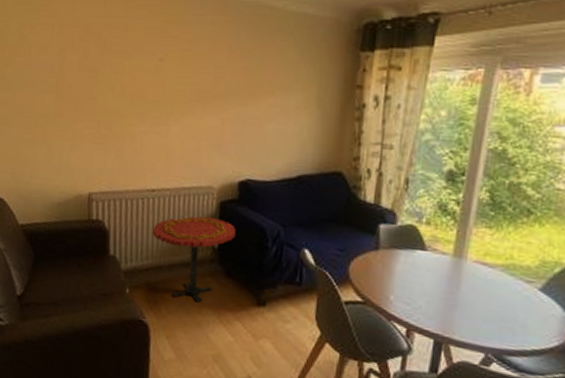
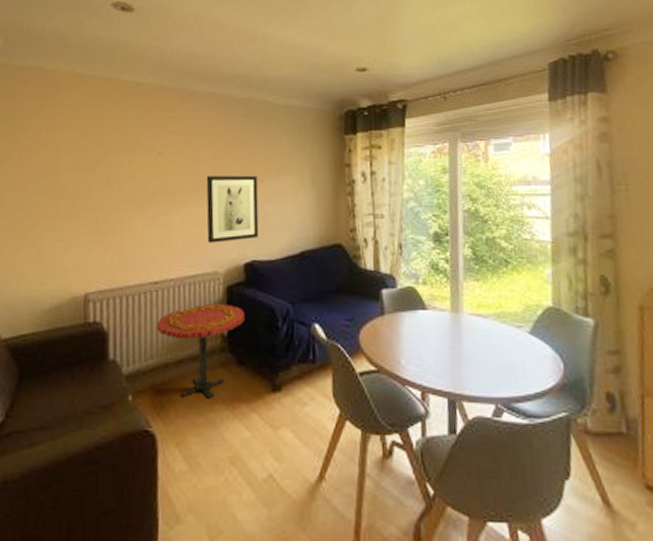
wall art: none [204,87,260,158] -> present [206,175,258,243]

